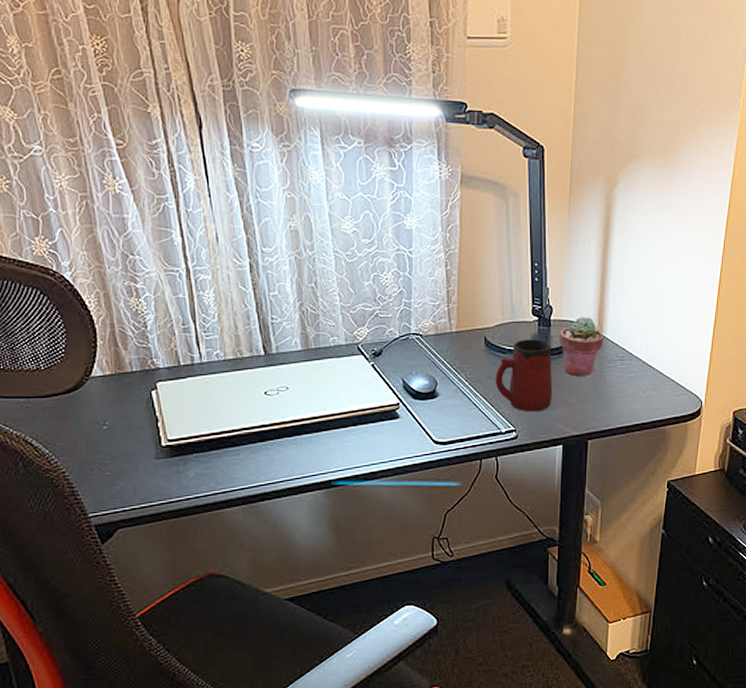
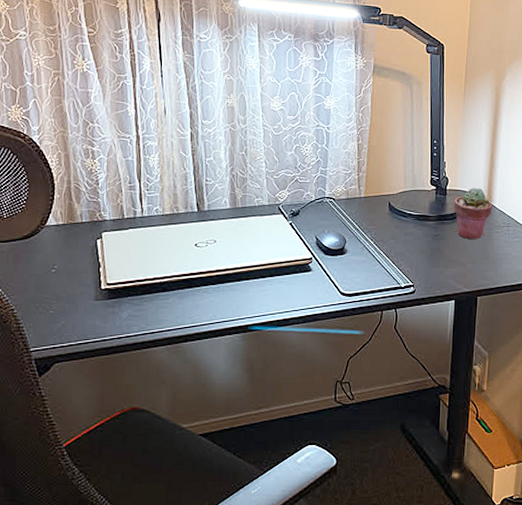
mug: present [495,339,553,412] -> none [397,205,447,270]

